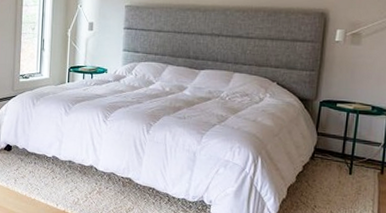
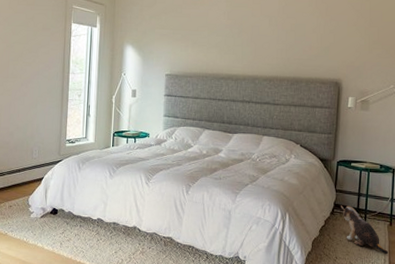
plush toy: none [323,150,378,206] -> present [341,205,389,255]

